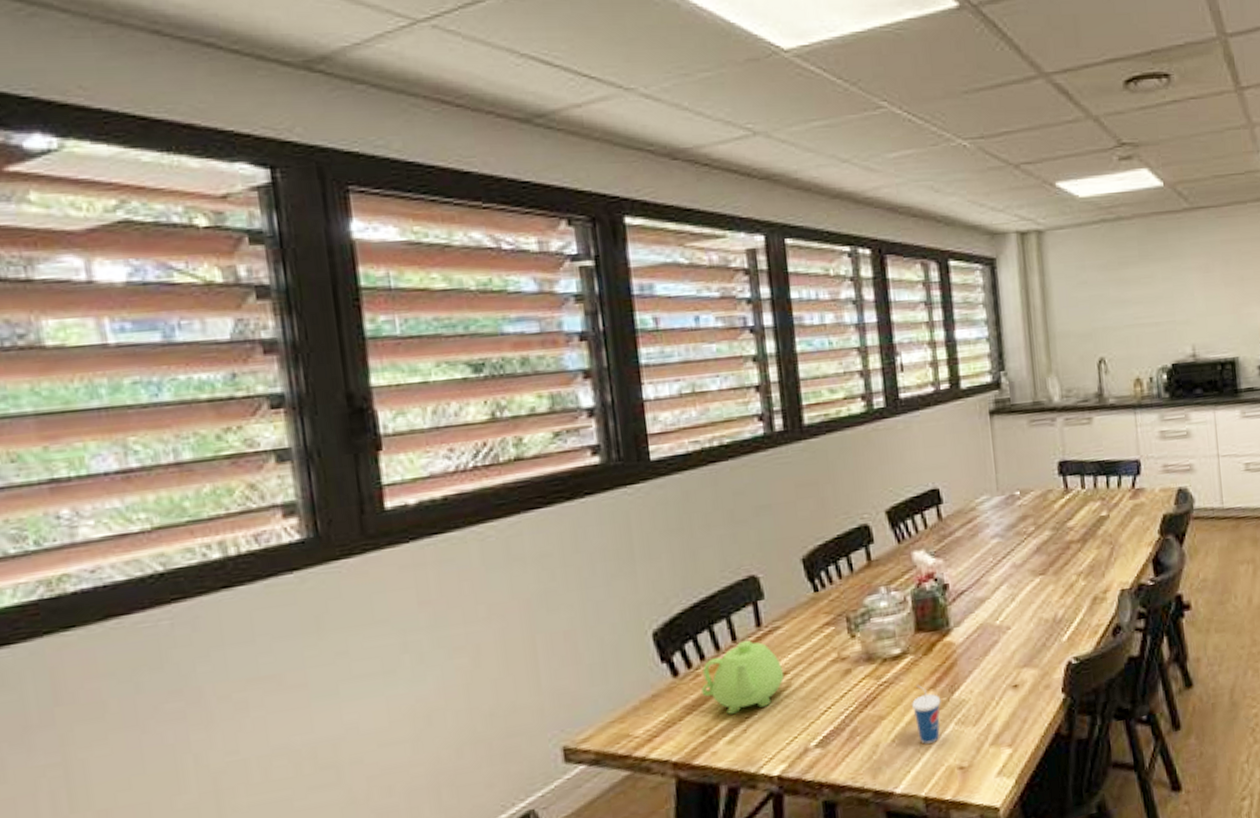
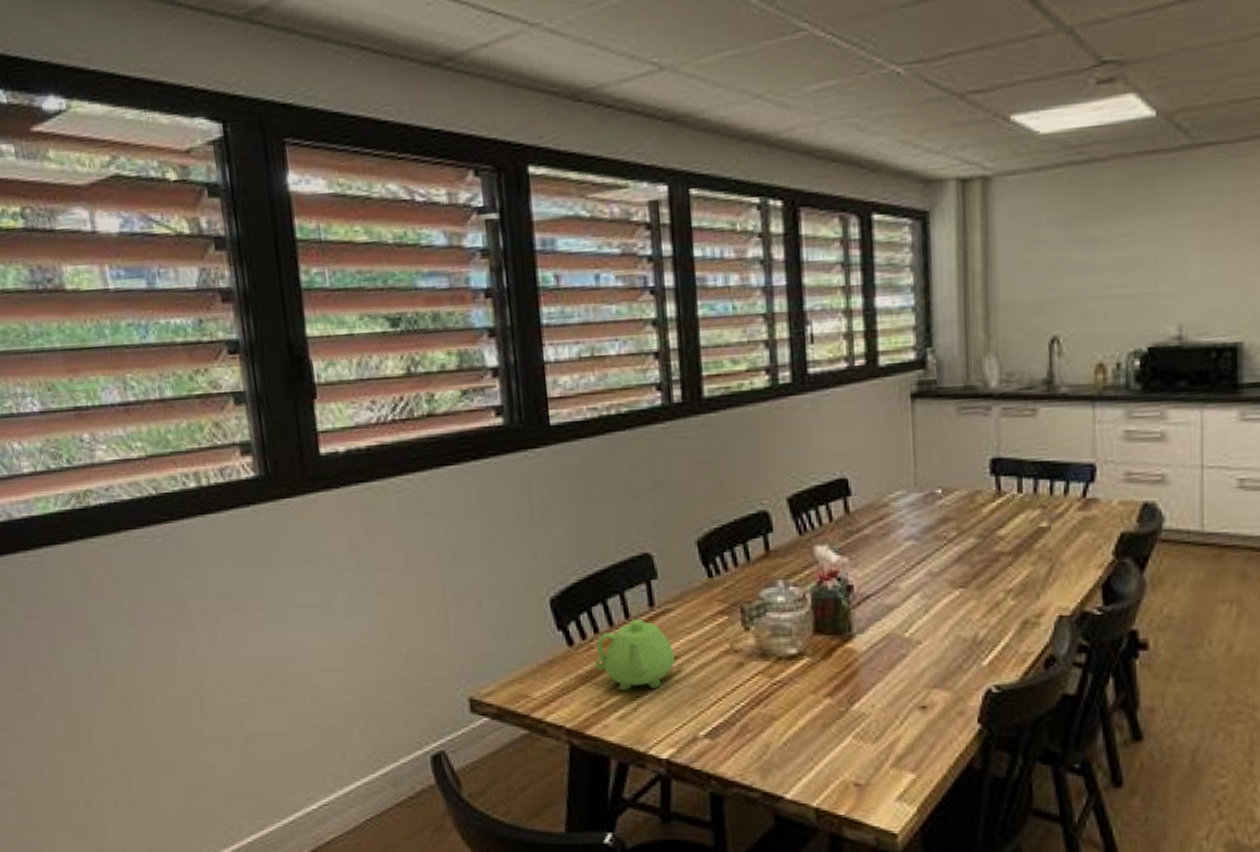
cup: present [912,684,941,744] -> none [807,689,839,753]

